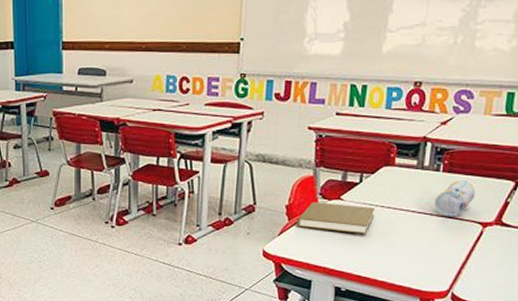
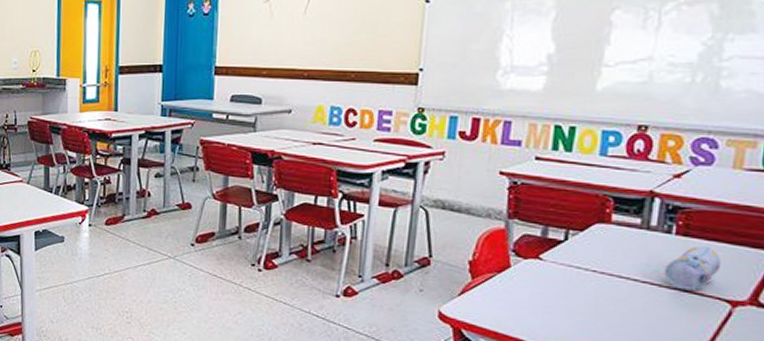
book: present [296,202,375,234] -> none [481,260,584,303]

